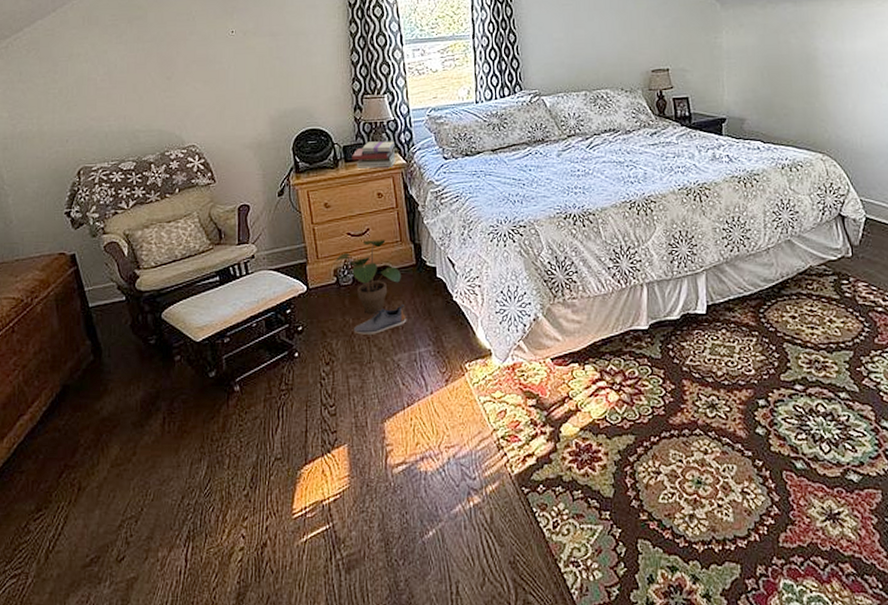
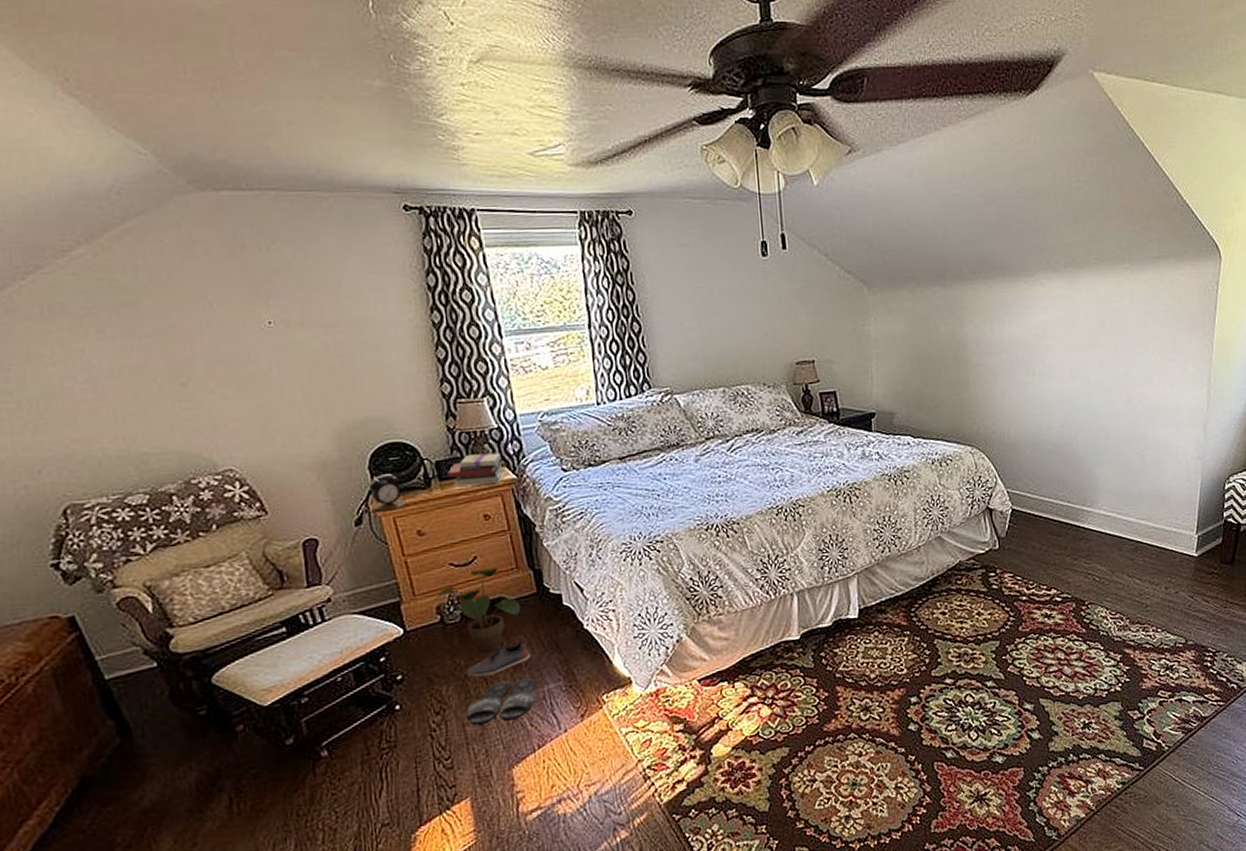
alarm clock: none [292,155,319,185] -> present [369,474,407,512]
slippers: none [351,340,409,378] -> present [466,678,537,725]

